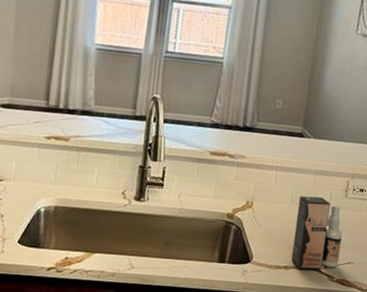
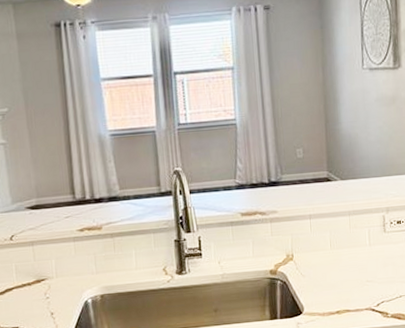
spray bottle: present [291,195,342,270] -> none [338,237,390,312]

